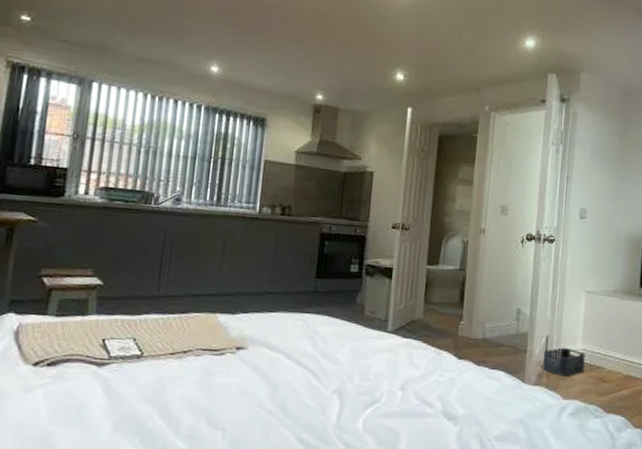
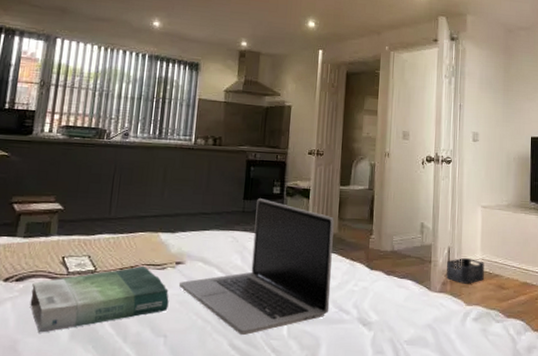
book: none [64,351,228,425] -> present [30,266,169,333]
laptop: none [240,277,420,430] -> present [179,198,334,336]

